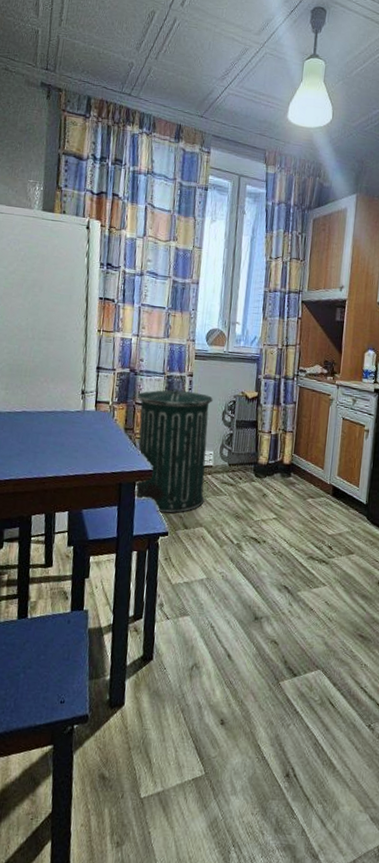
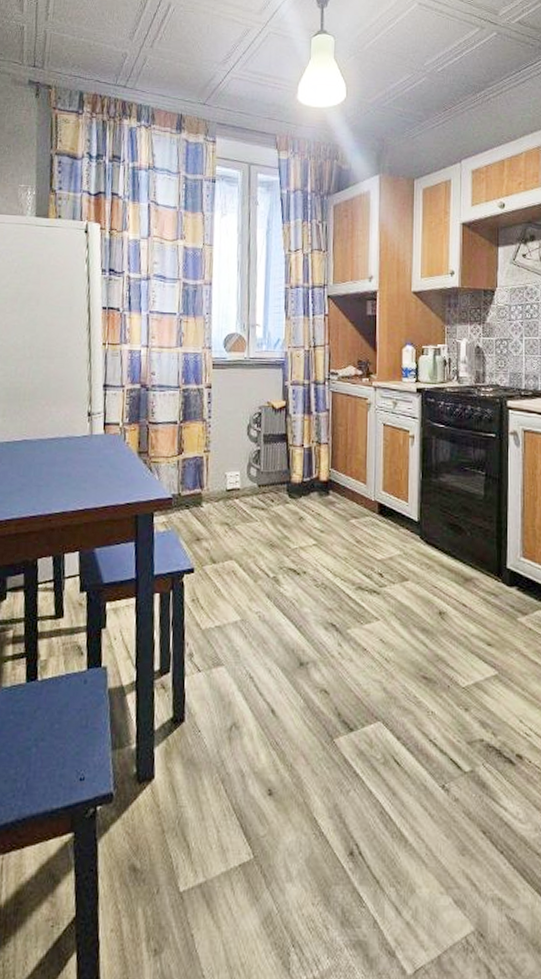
trash can: present [134,388,214,513] -> none [150,402,236,546]

